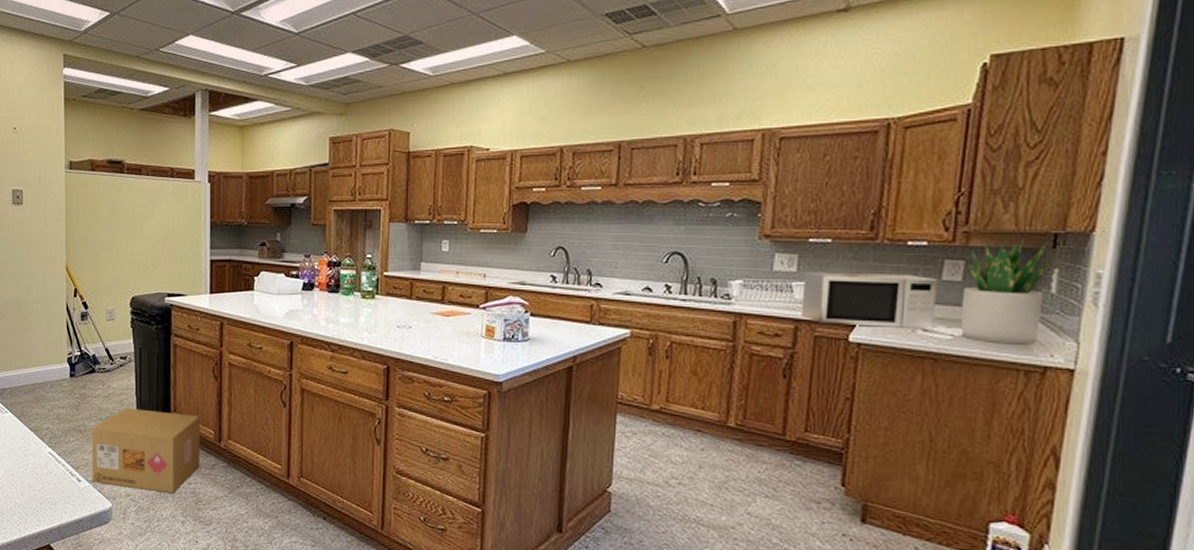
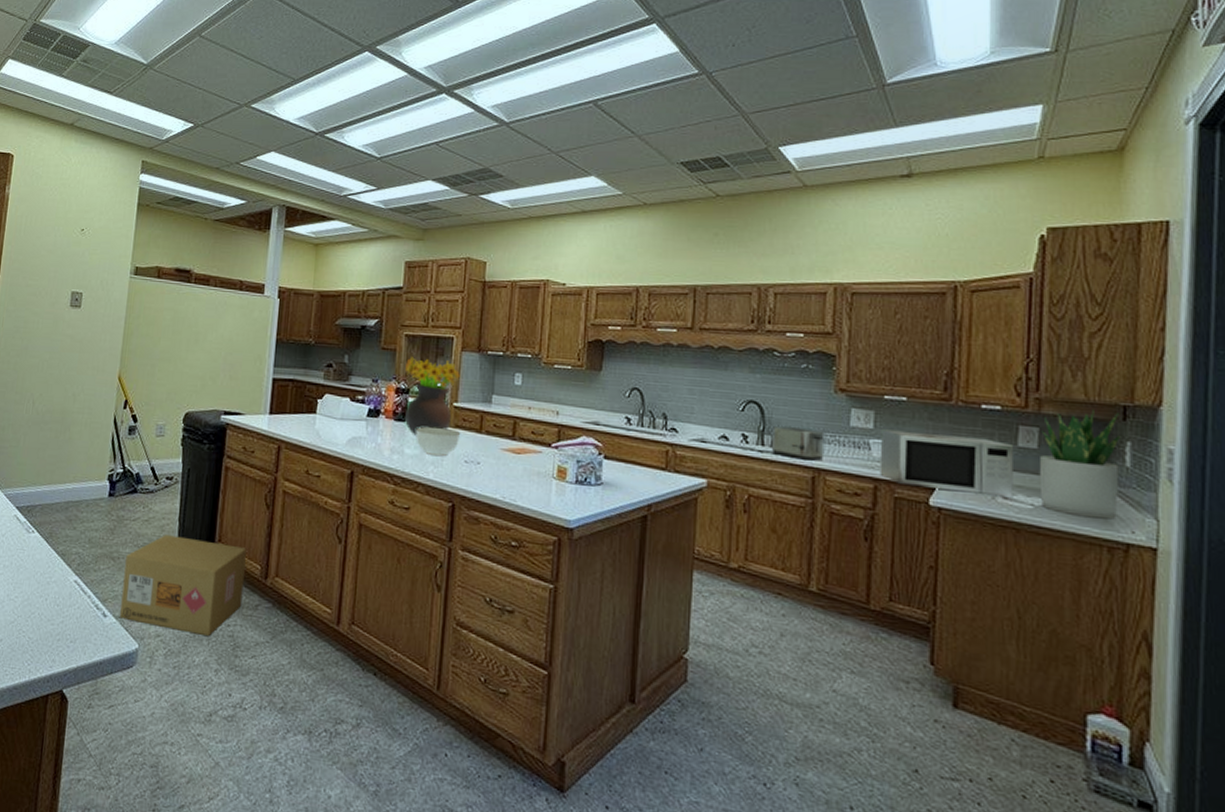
flower arrangement: none [335,231,389,307] -> present [404,357,460,437]
bowl: none [349,296,391,324] -> present [416,426,460,457]
toaster: none [695,274,748,306] -> present [772,425,825,461]

